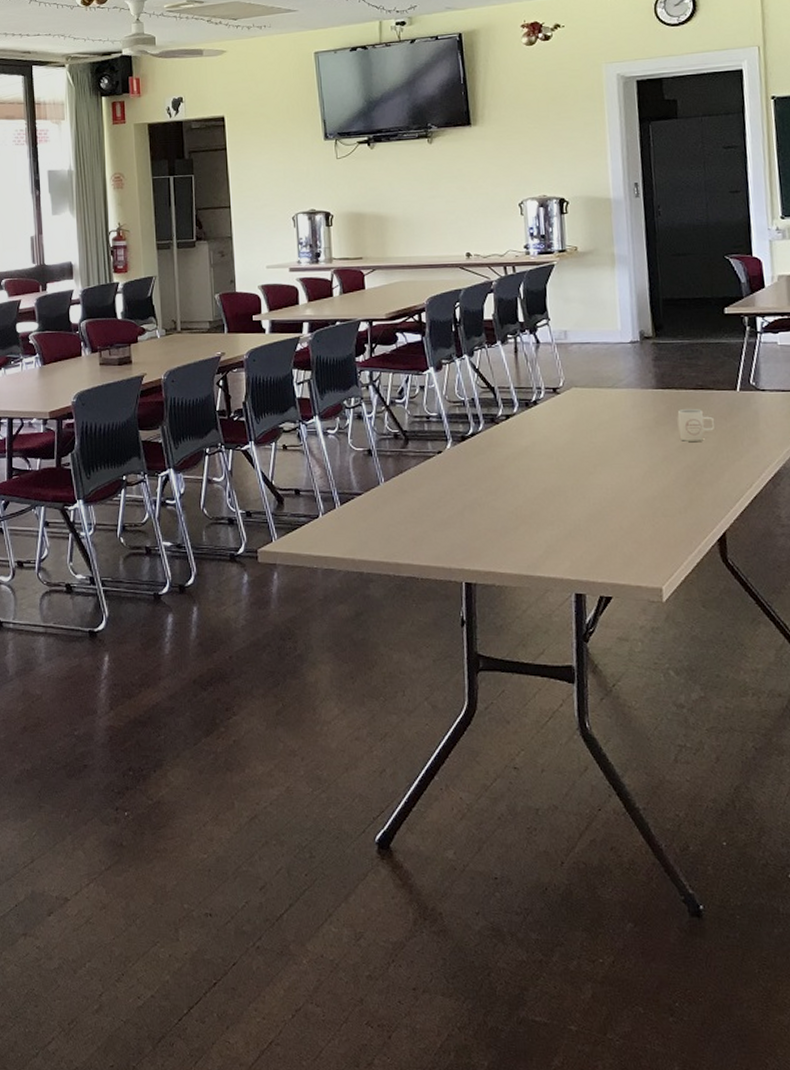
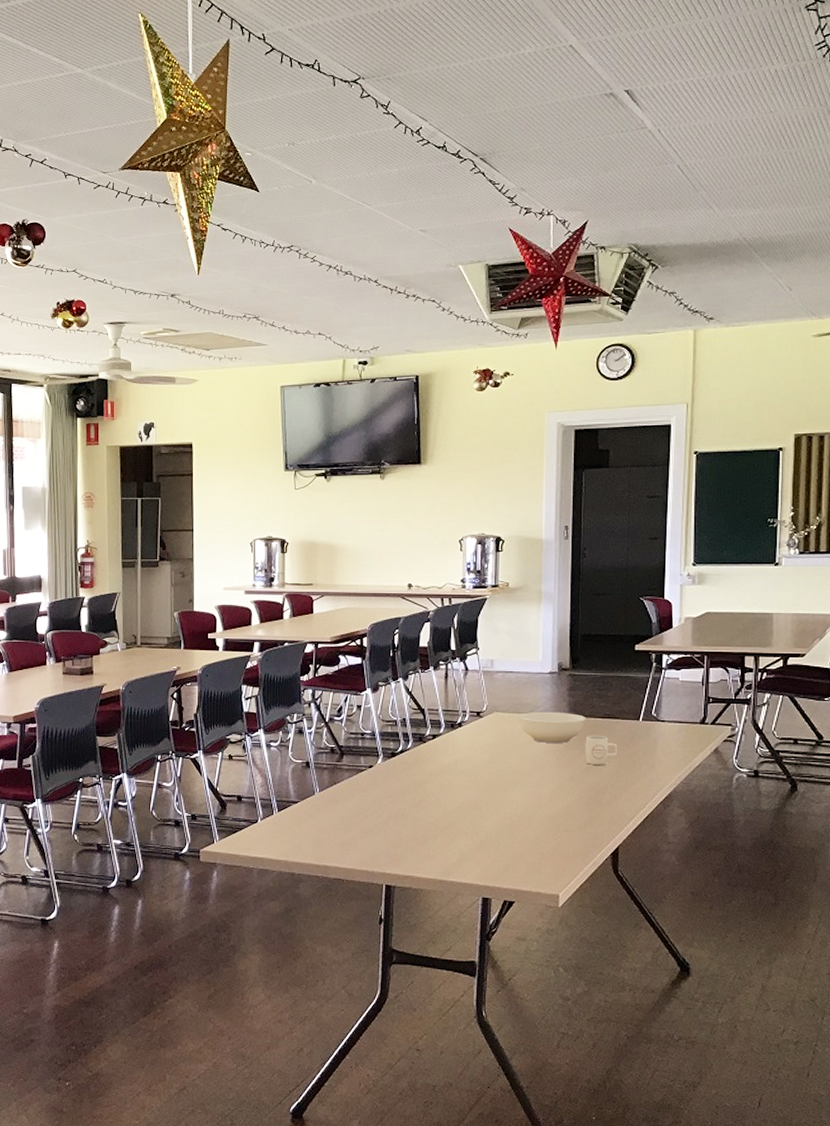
bowl: none [599,384,677,419] -> present [518,711,586,743]

